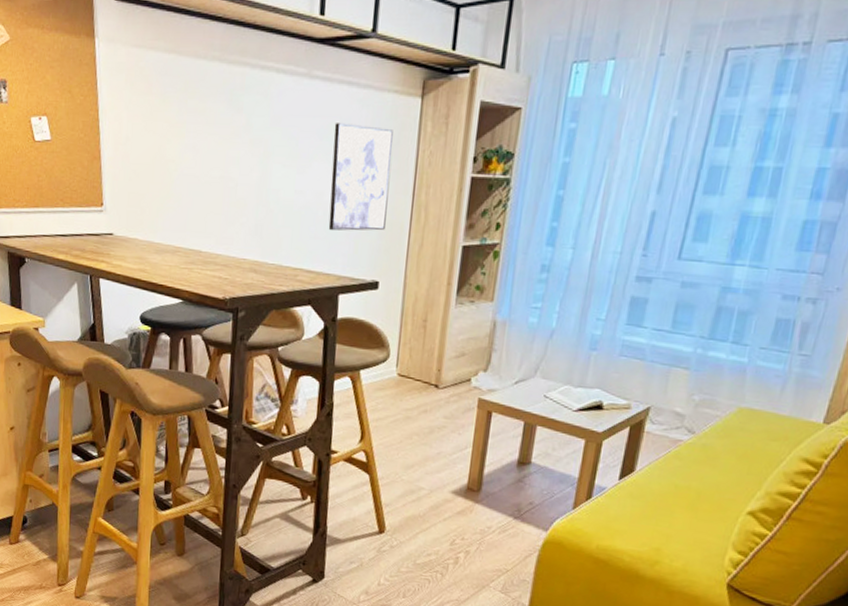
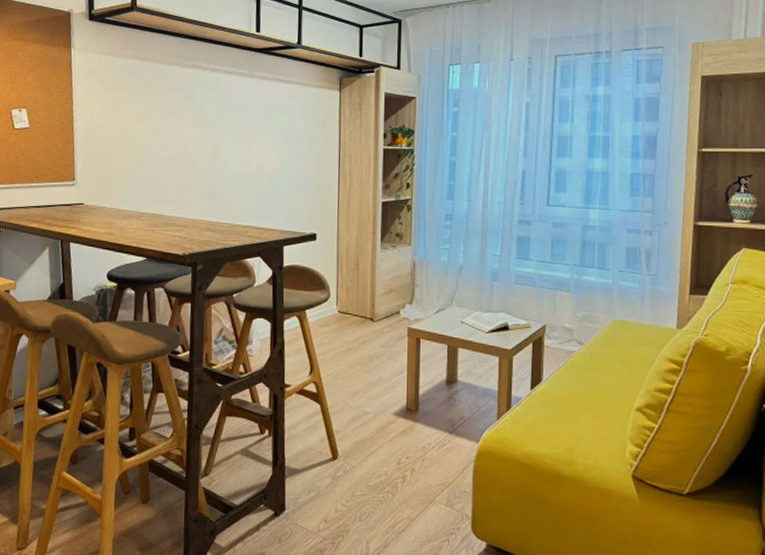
wall art: present [328,123,393,231] -> none [271,110,320,194]

